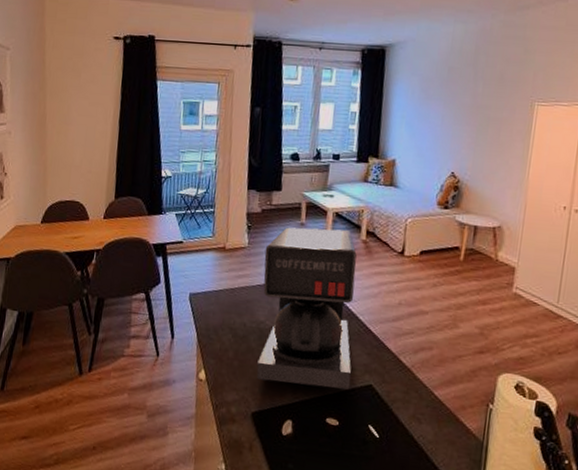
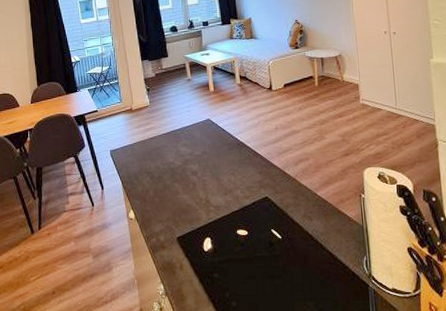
coffee maker: present [256,227,357,391] -> none [164,78,251,211]

